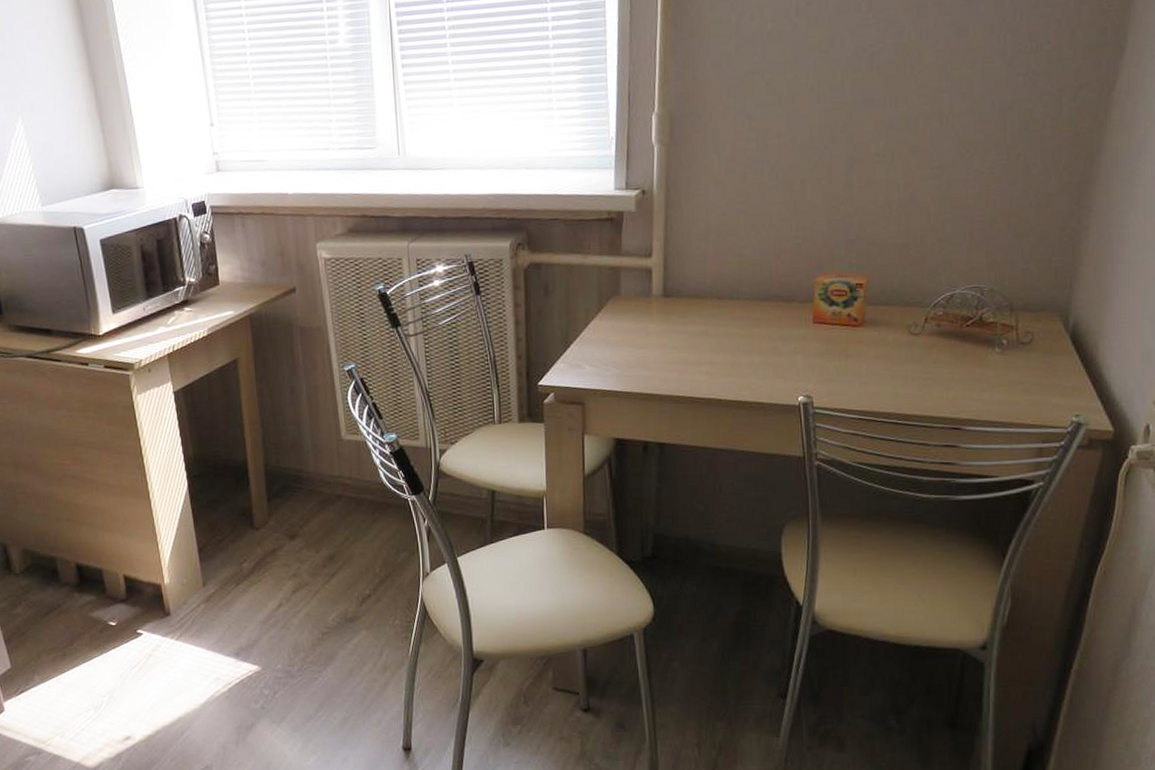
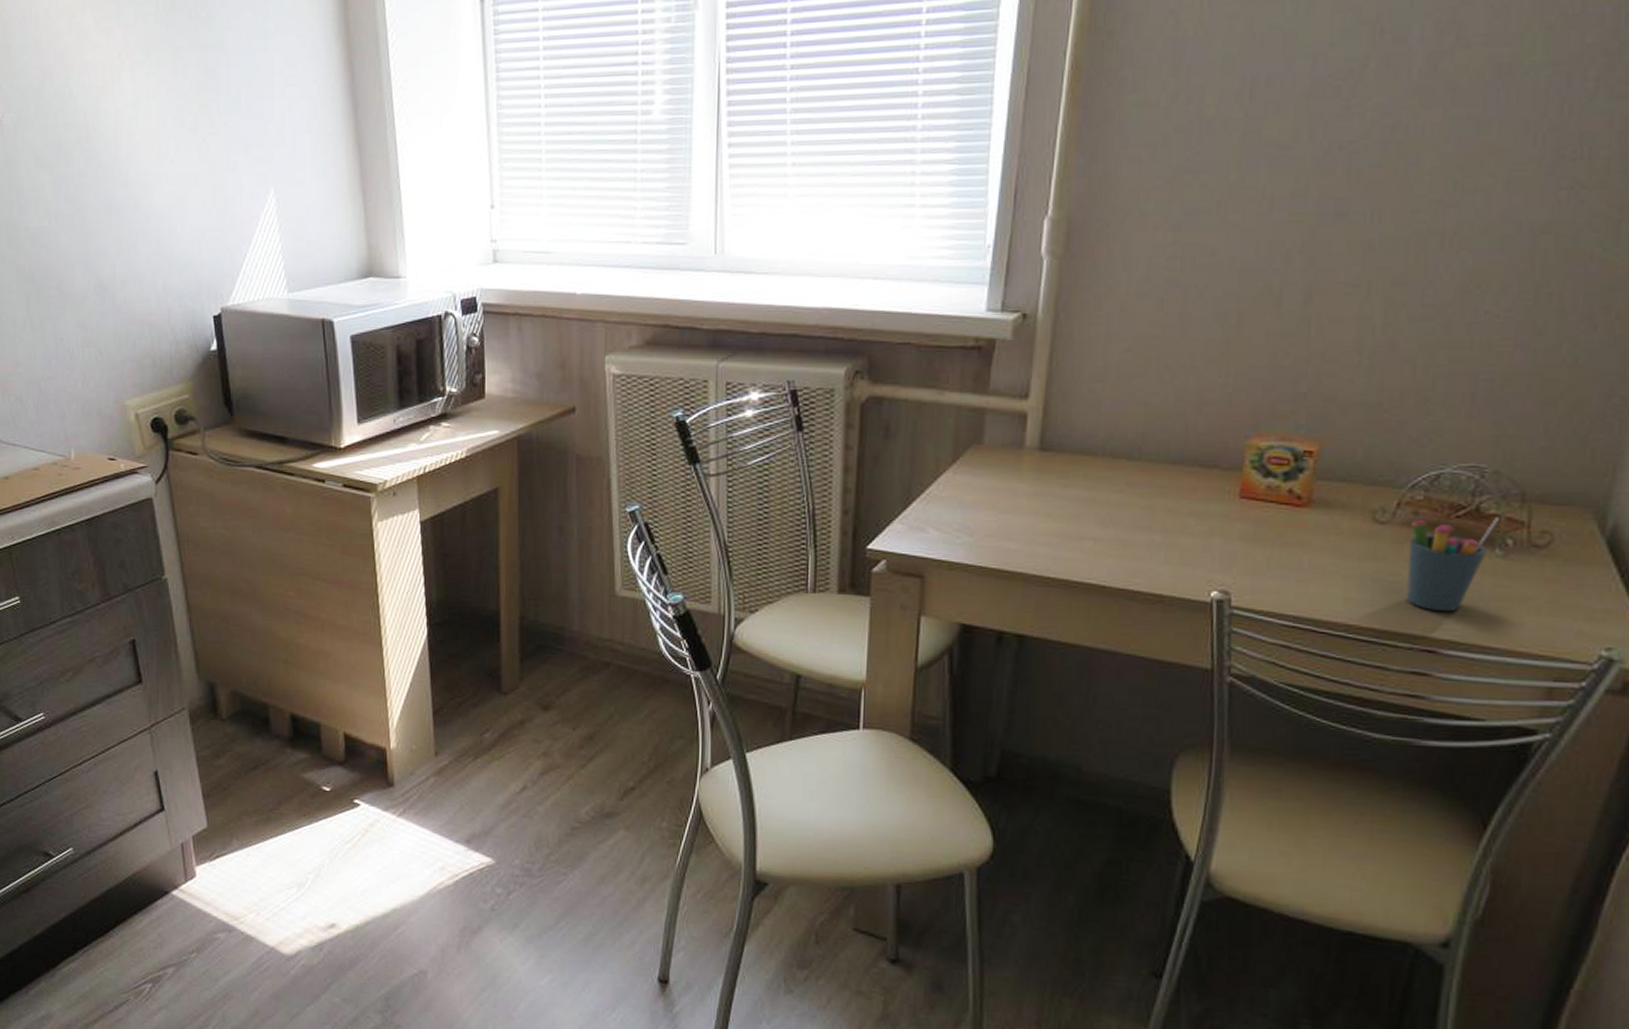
pen holder: none [936,324,996,398] -> present [1406,517,1499,612]

